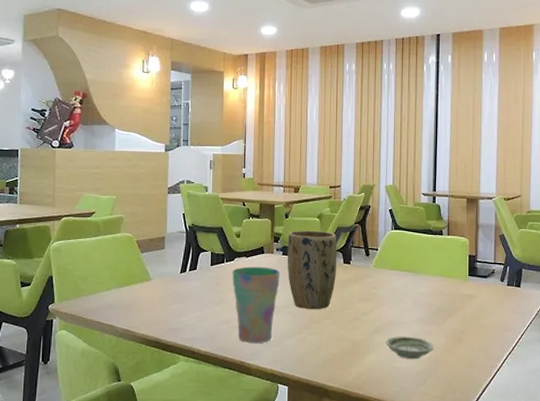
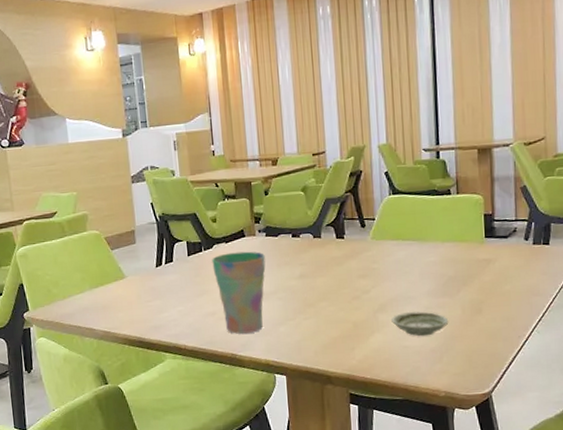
plant pot: present [287,230,337,310] -> none [269,205,330,293]

